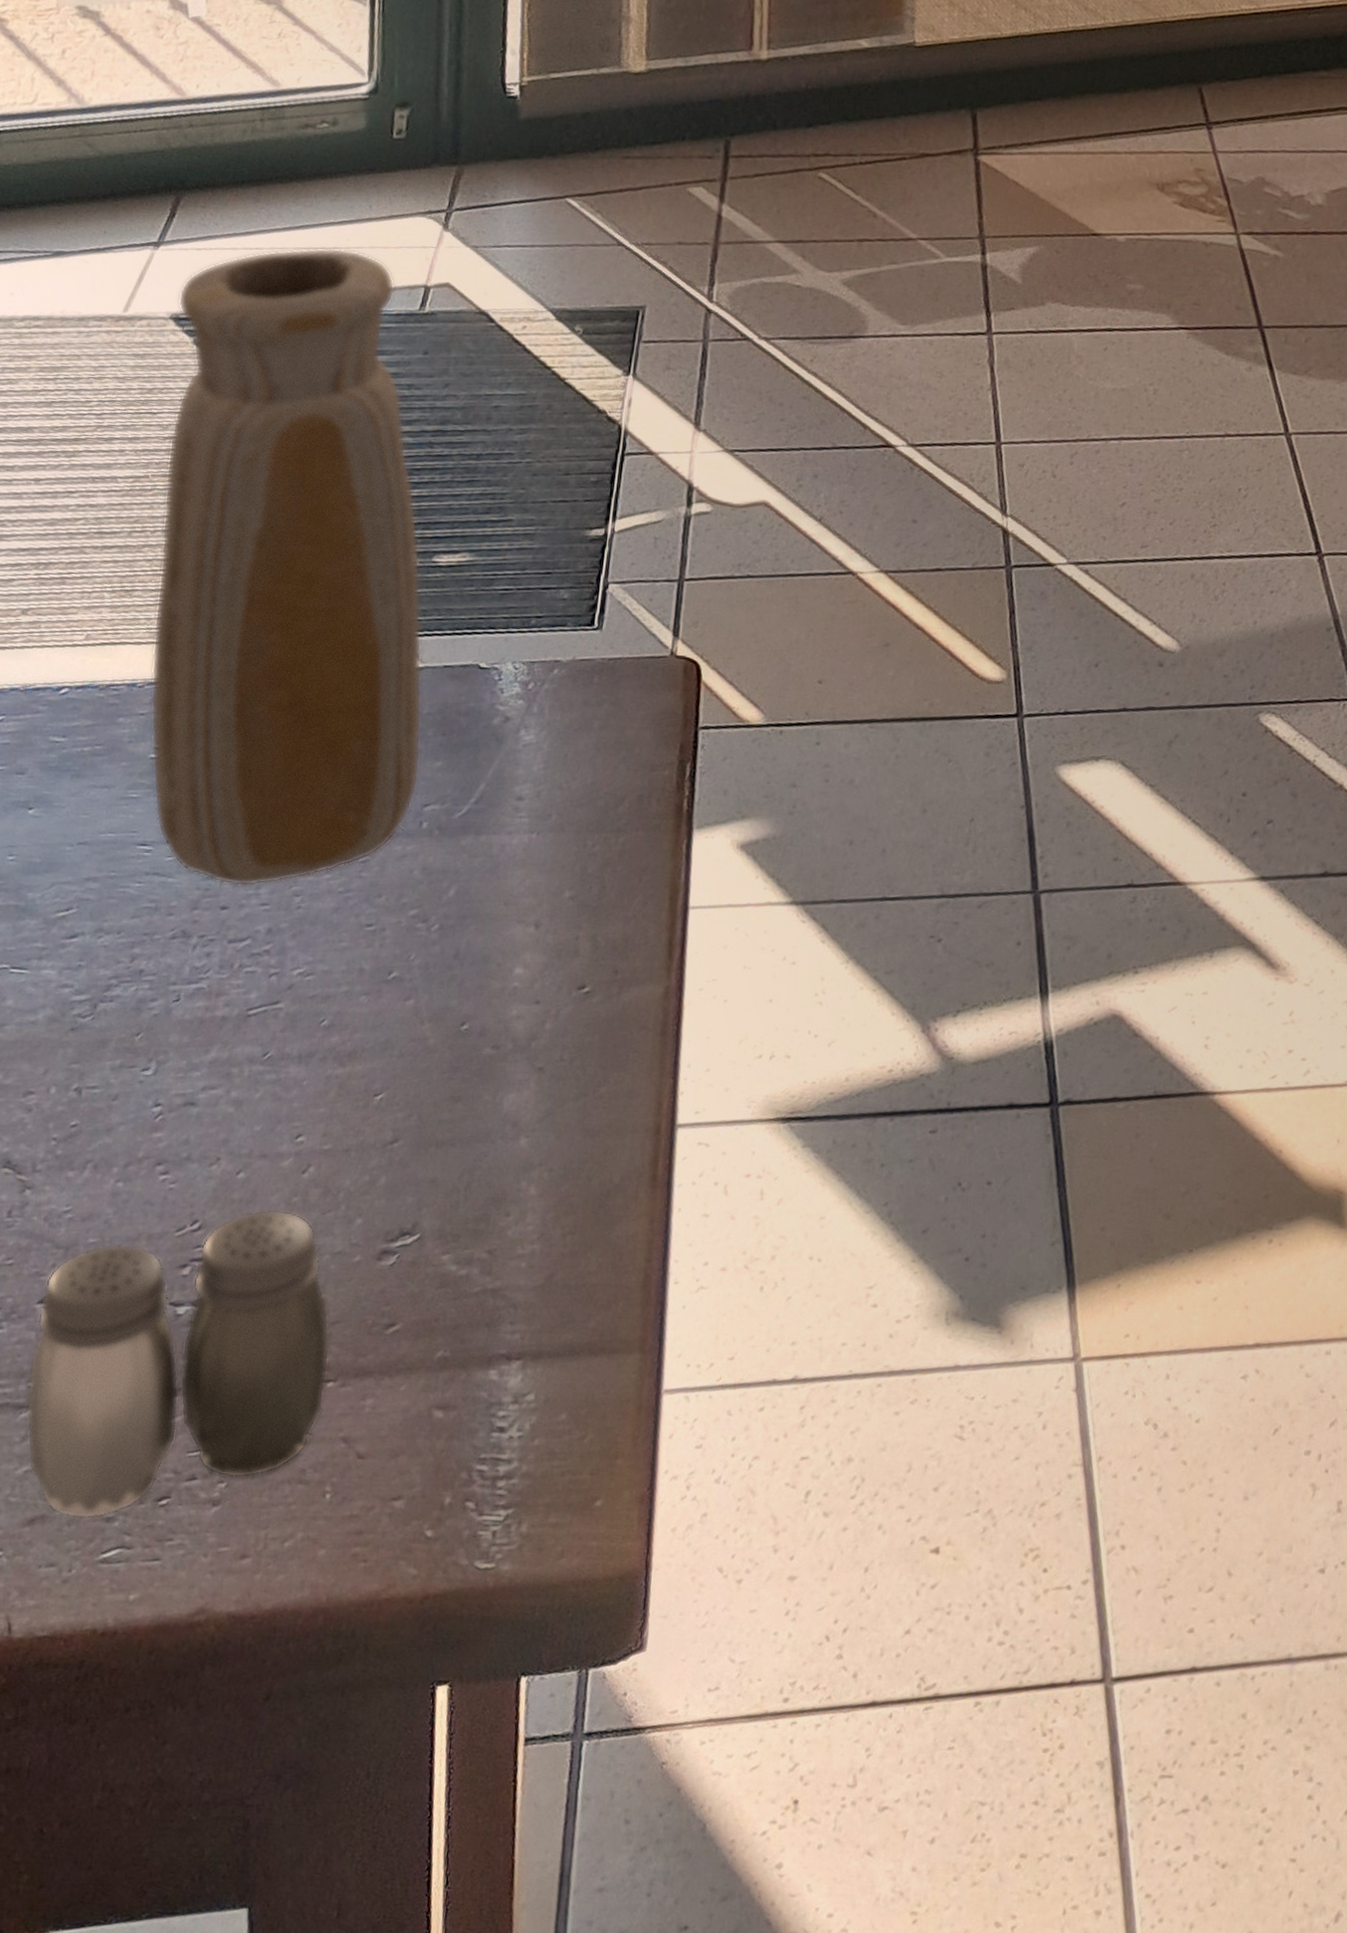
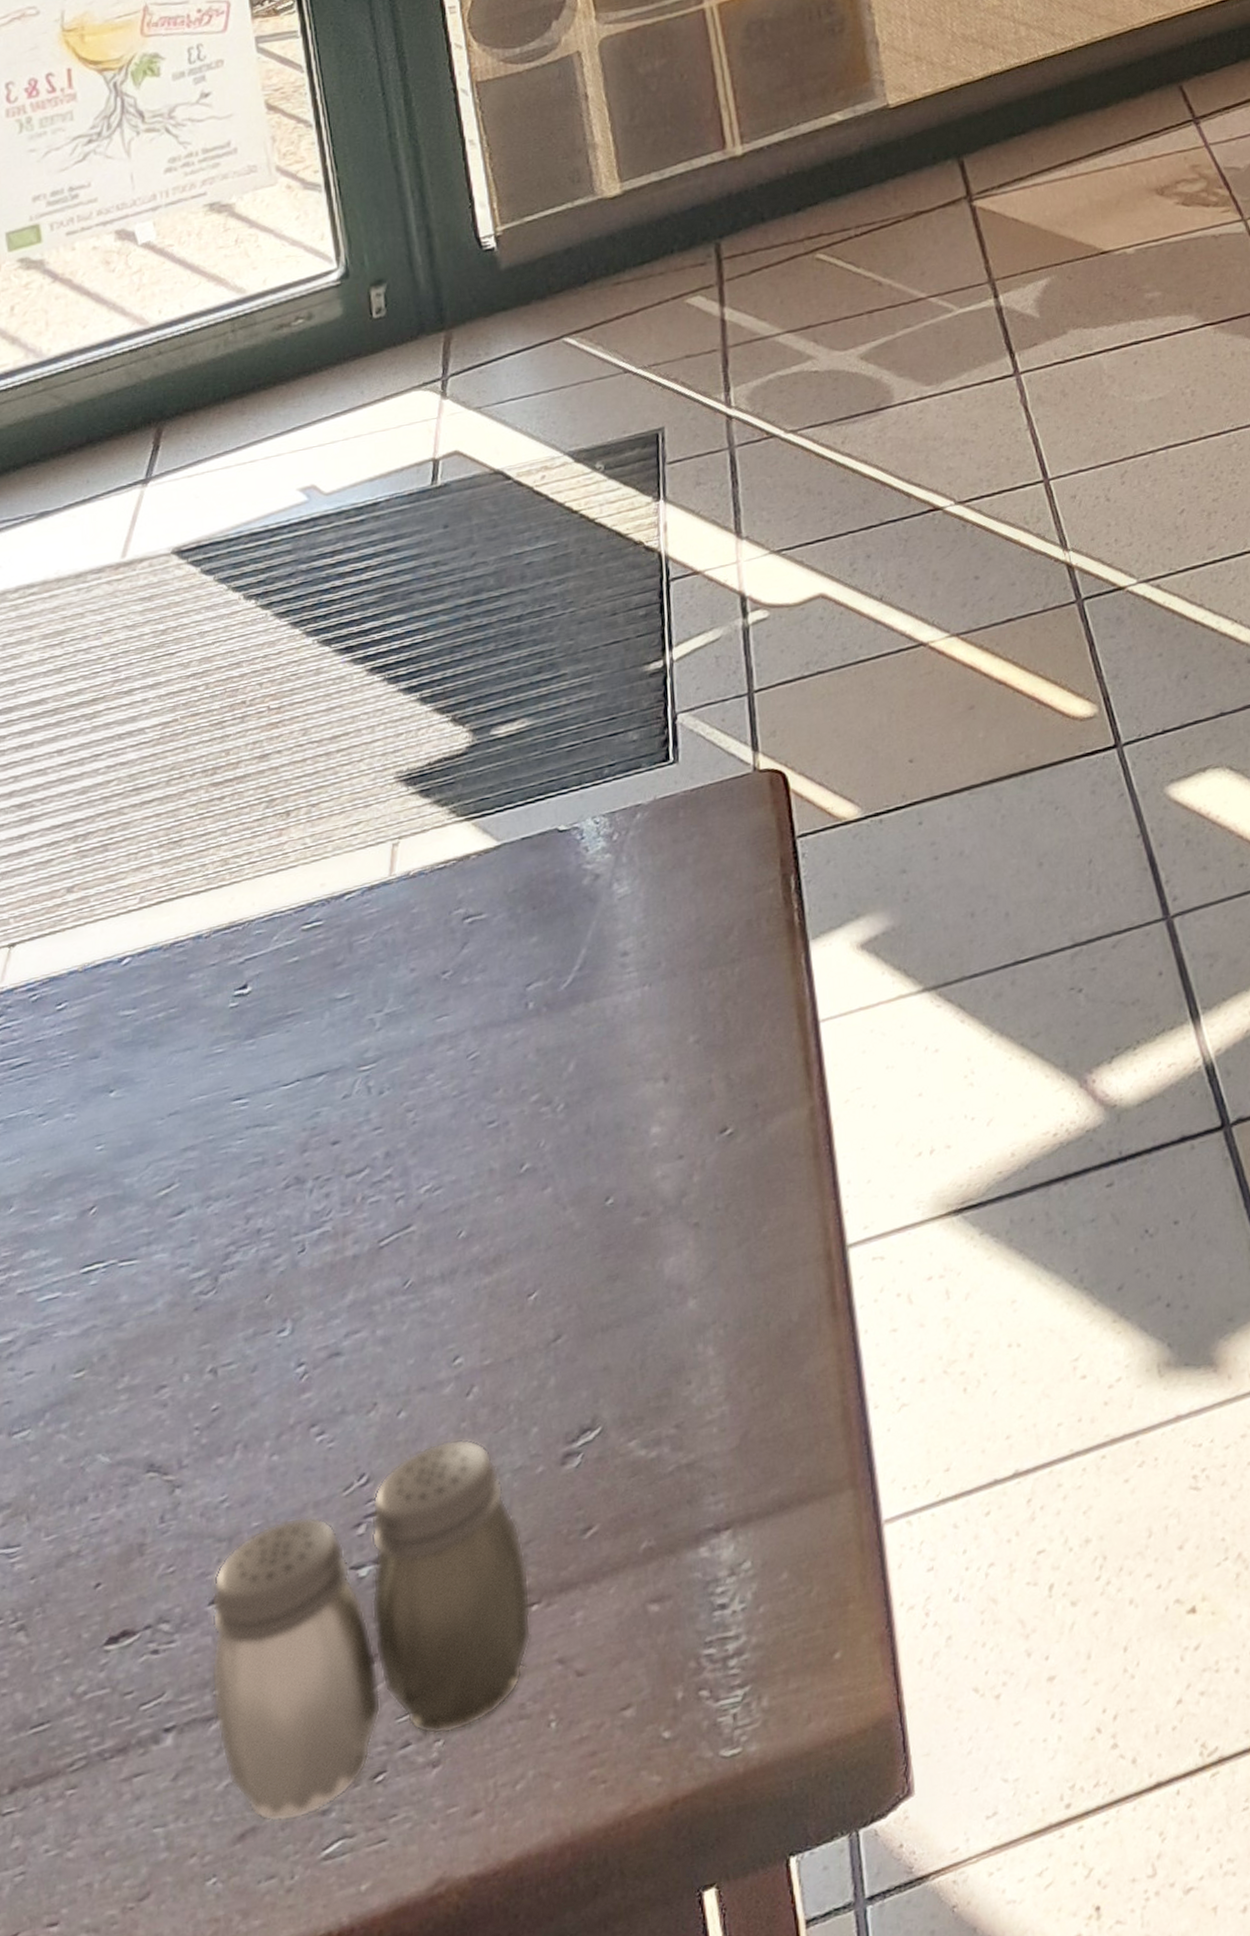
vase: present [150,248,423,887] -> none [177,440,517,1119]

